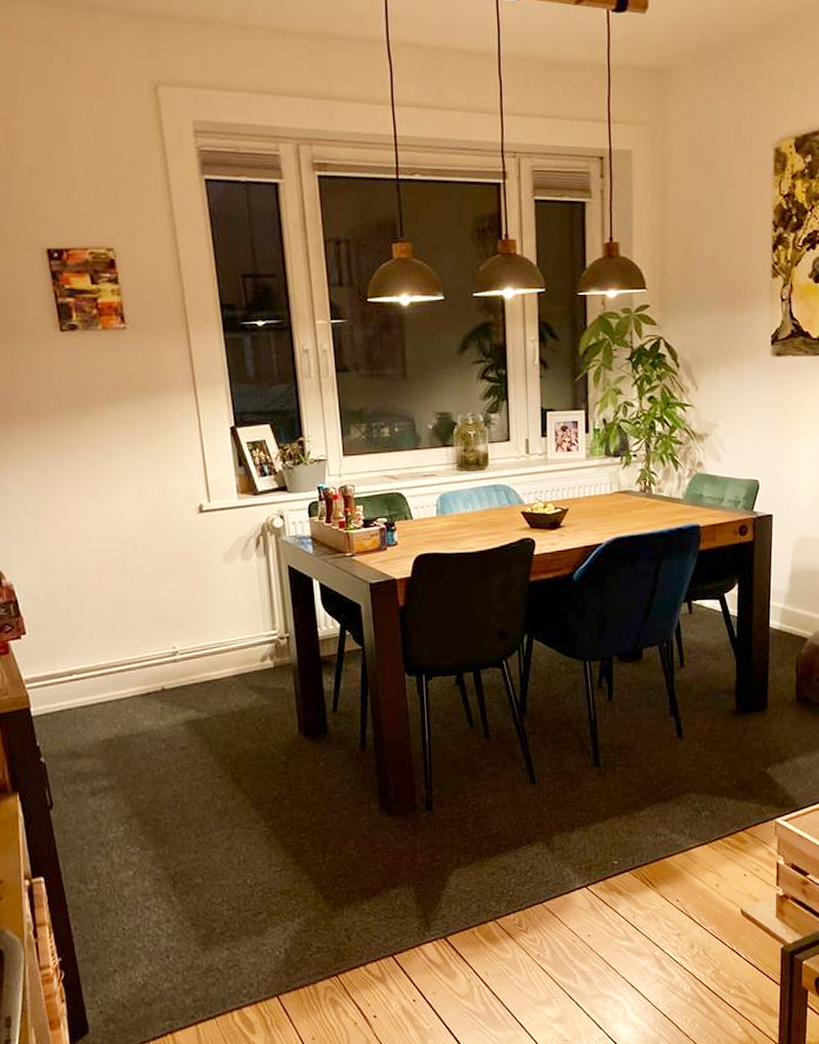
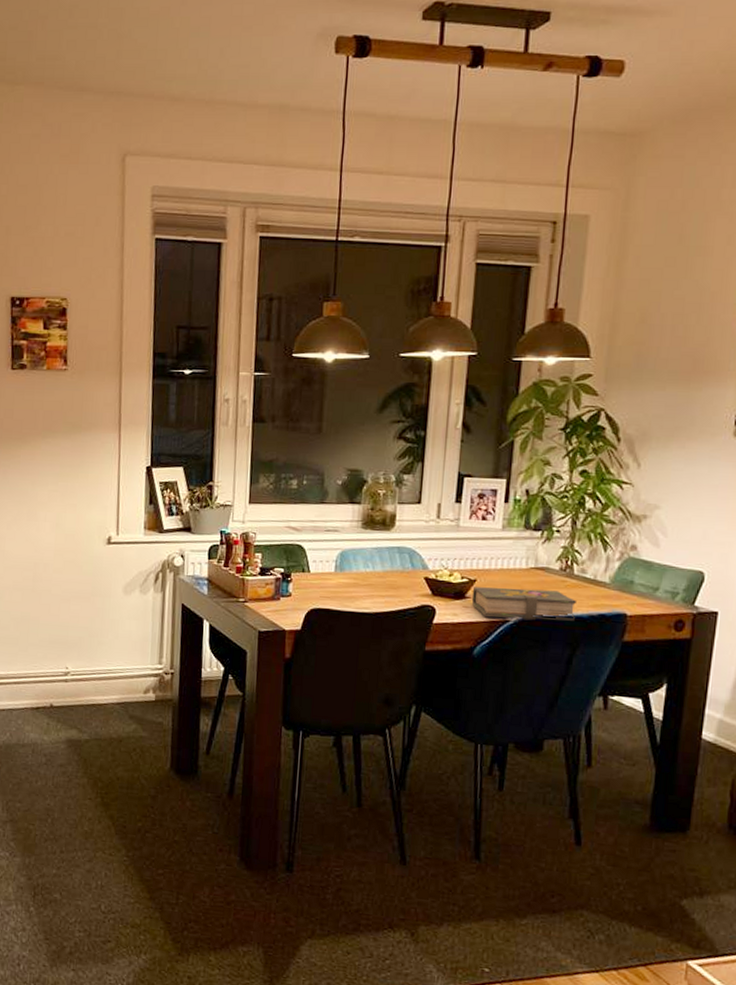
book: none [566,511,657,542] -> present [471,587,576,621]

